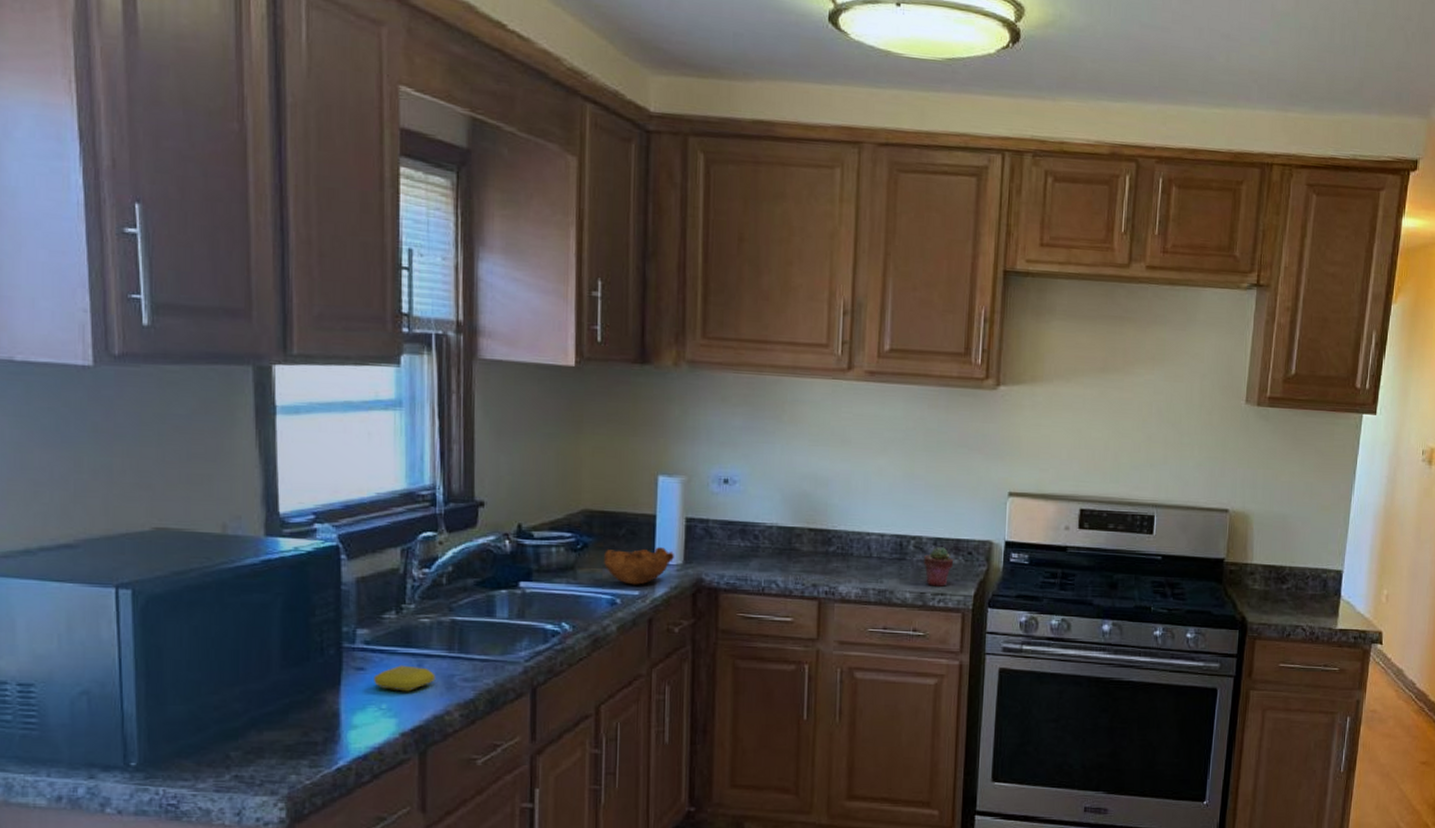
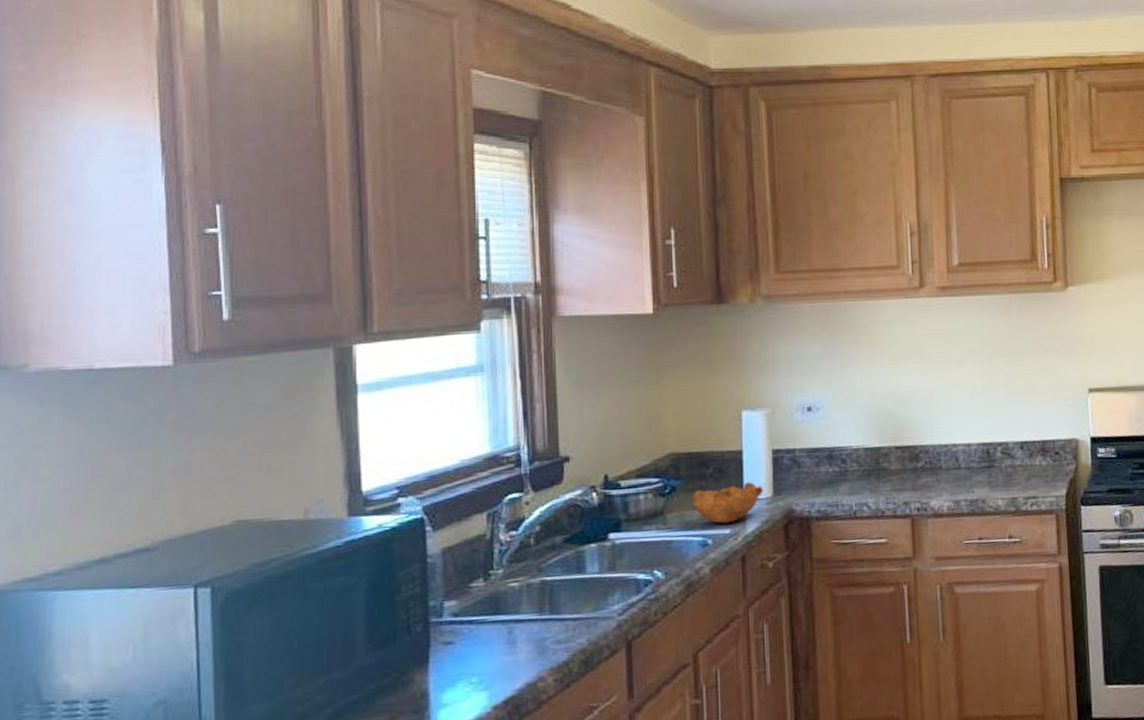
soap bar: present [374,665,436,692] -> none [463,633,527,662]
potted succulent: present [924,547,954,587] -> none [1012,450,1042,491]

